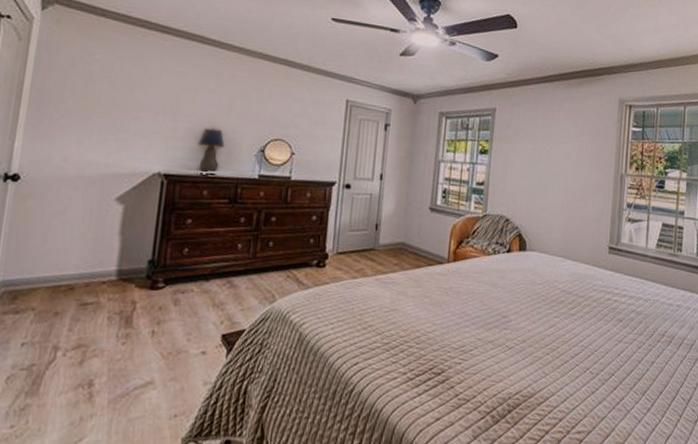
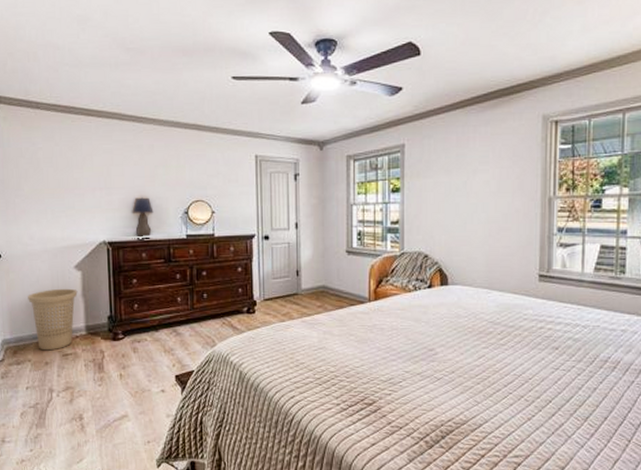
laundry basket: none [46,223,115,298] -> present [28,288,78,351]

